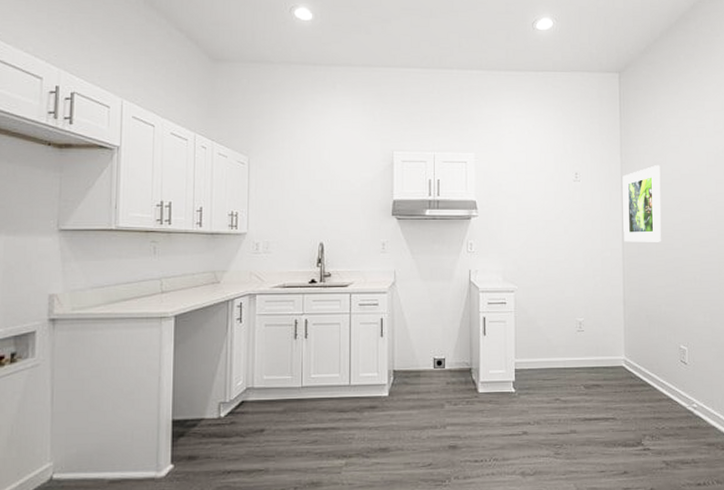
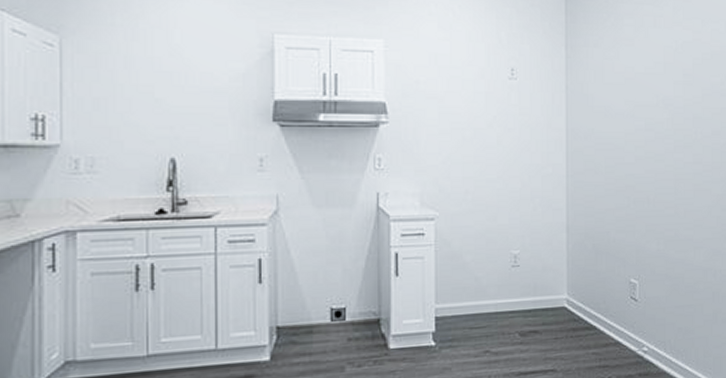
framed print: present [622,165,662,242] -> none [567,61,612,156]

